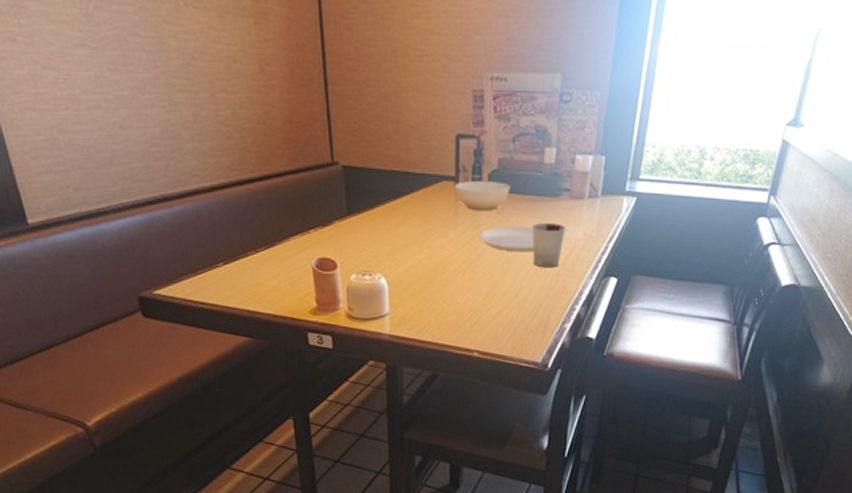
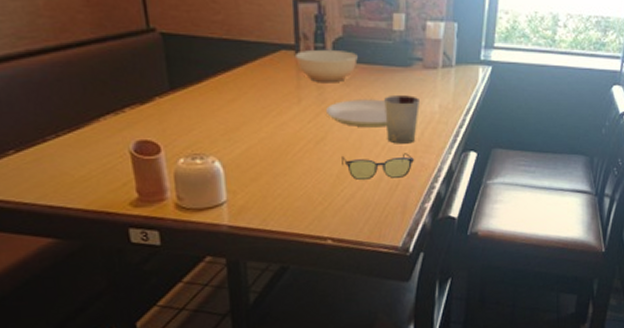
glasses: none [491,276,558,300] -> present [342,153,415,181]

